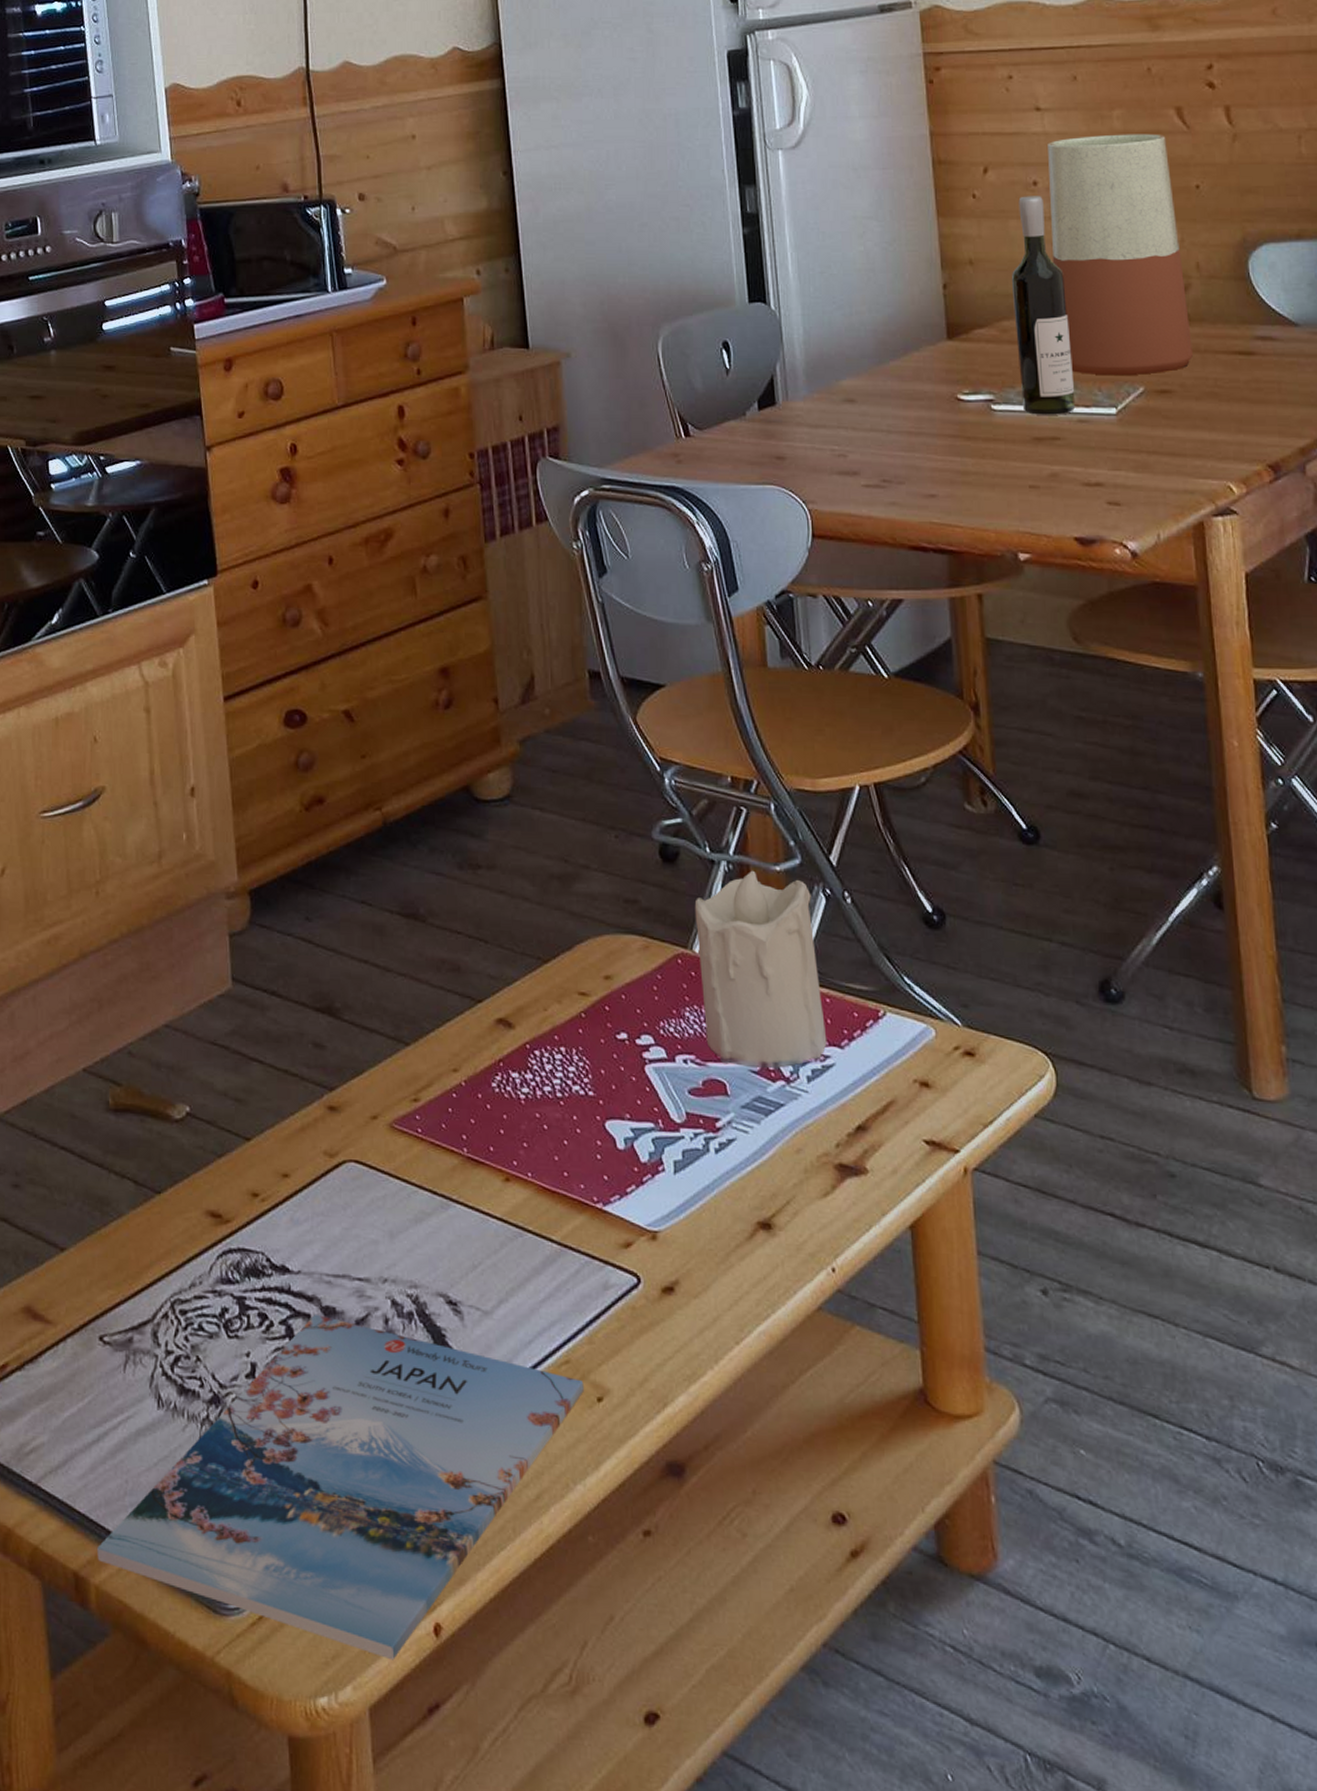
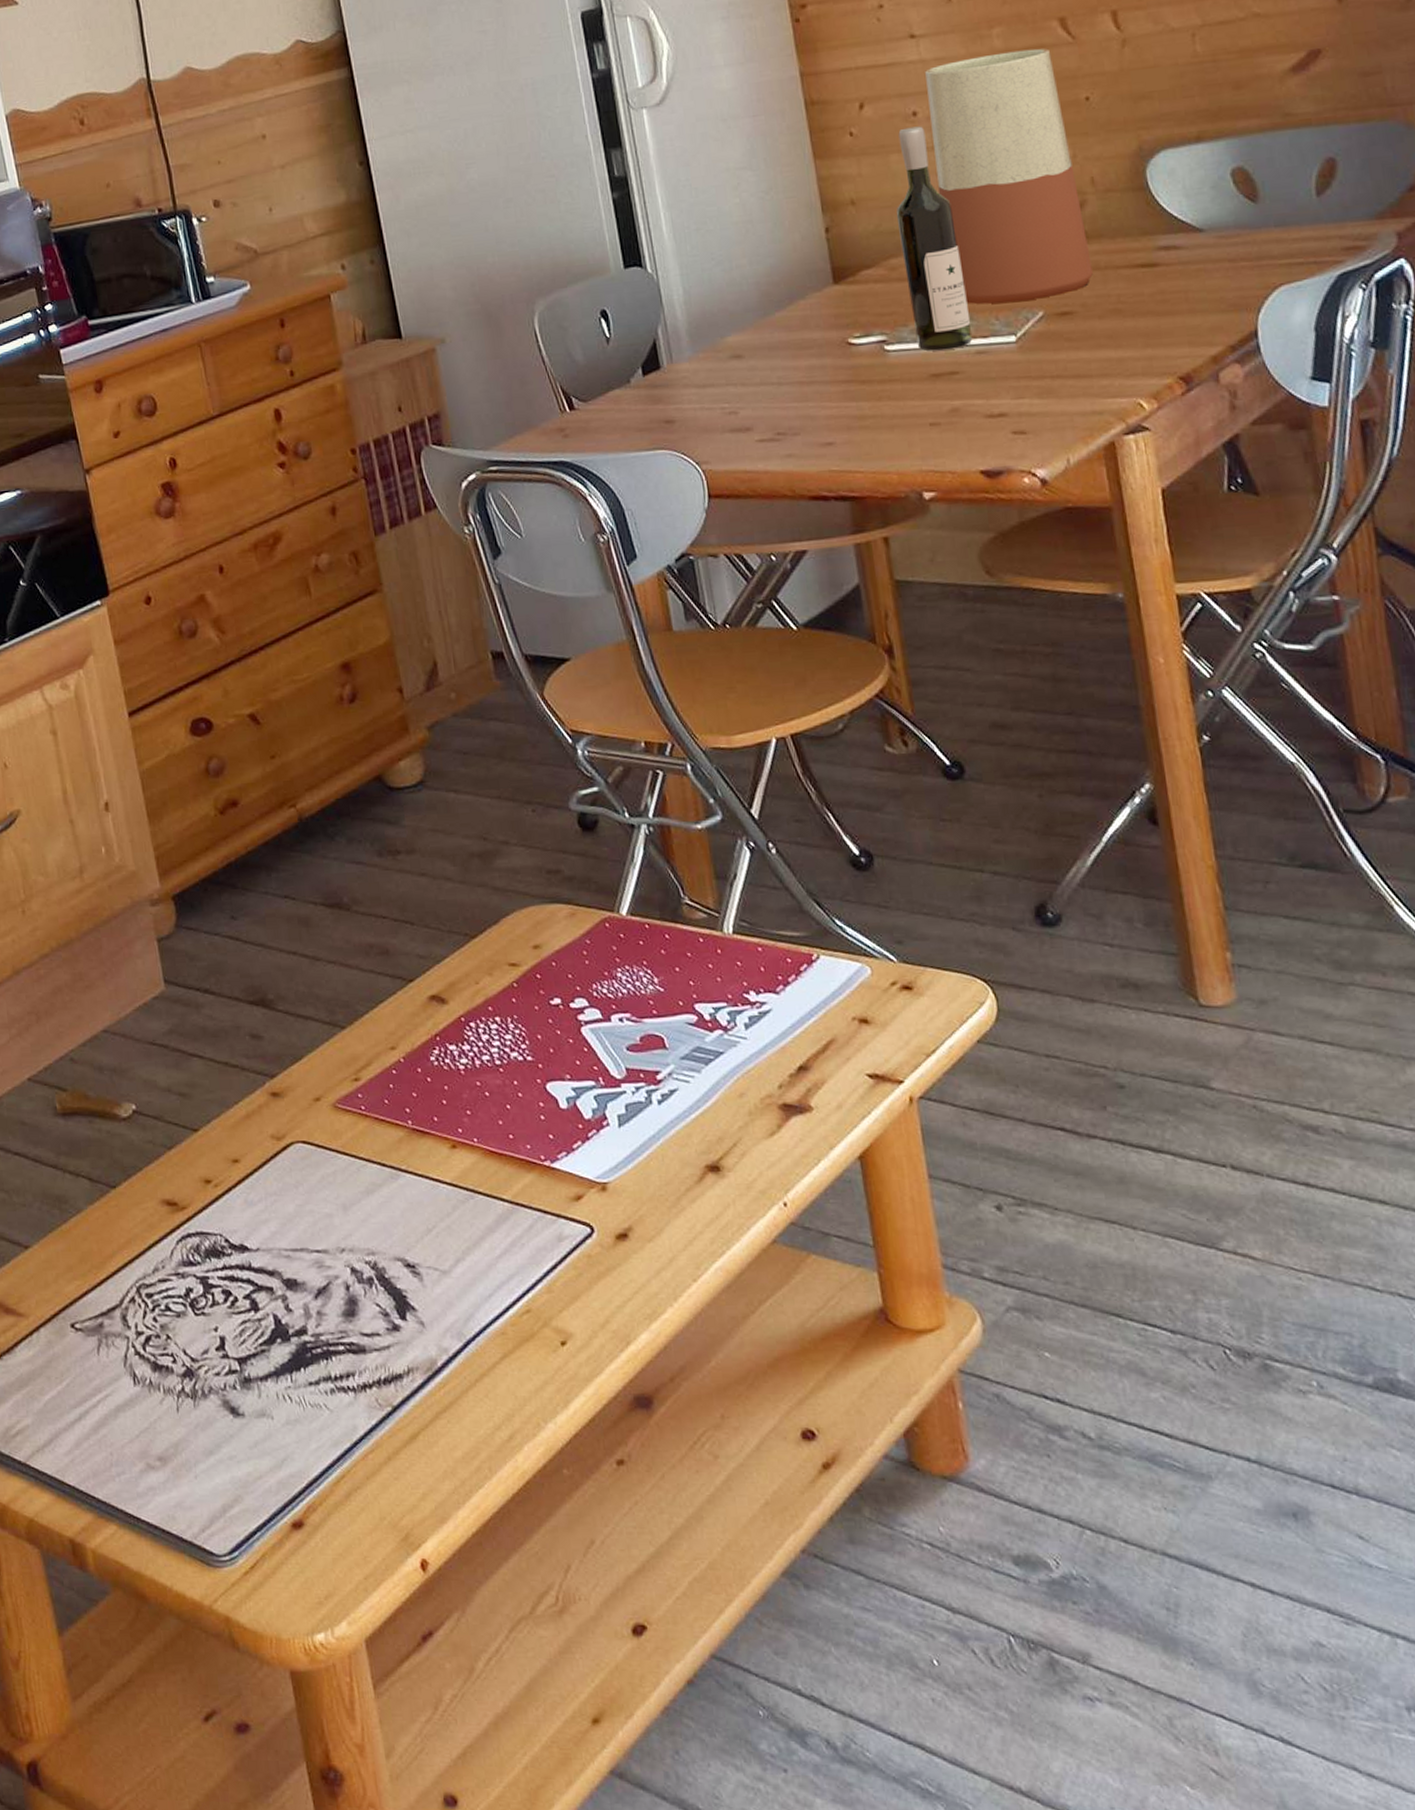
magazine: present [96,1313,584,1661] -> none [89,1286,547,1596]
candle: present [694,870,827,1069] -> none [617,830,763,1021]

